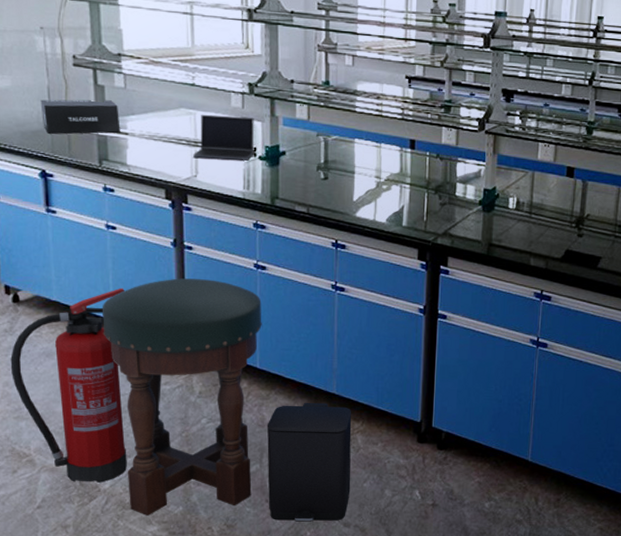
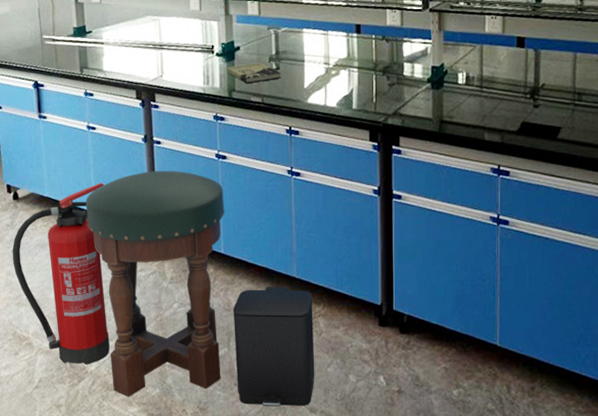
box: present [40,99,120,134] -> none [33,15,97,49]
laptop computer: present [193,114,254,161] -> none [159,18,211,59]
book: none [270,170,329,192] -> present [227,62,281,84]

